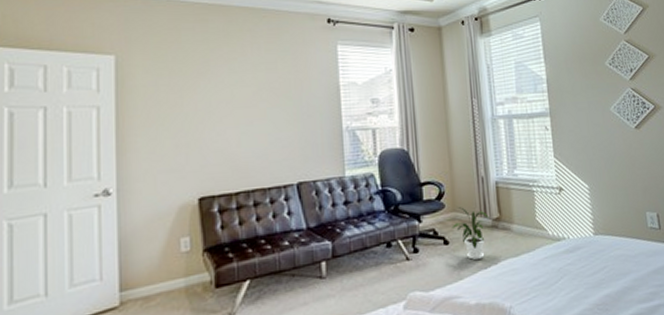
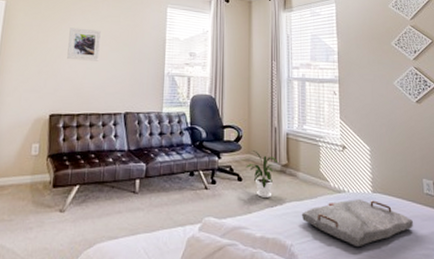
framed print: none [211,82,255,125] -> present [67,27,101,61]
serving tray: none [519,243,639,298] -> present [301,199,414,248]

